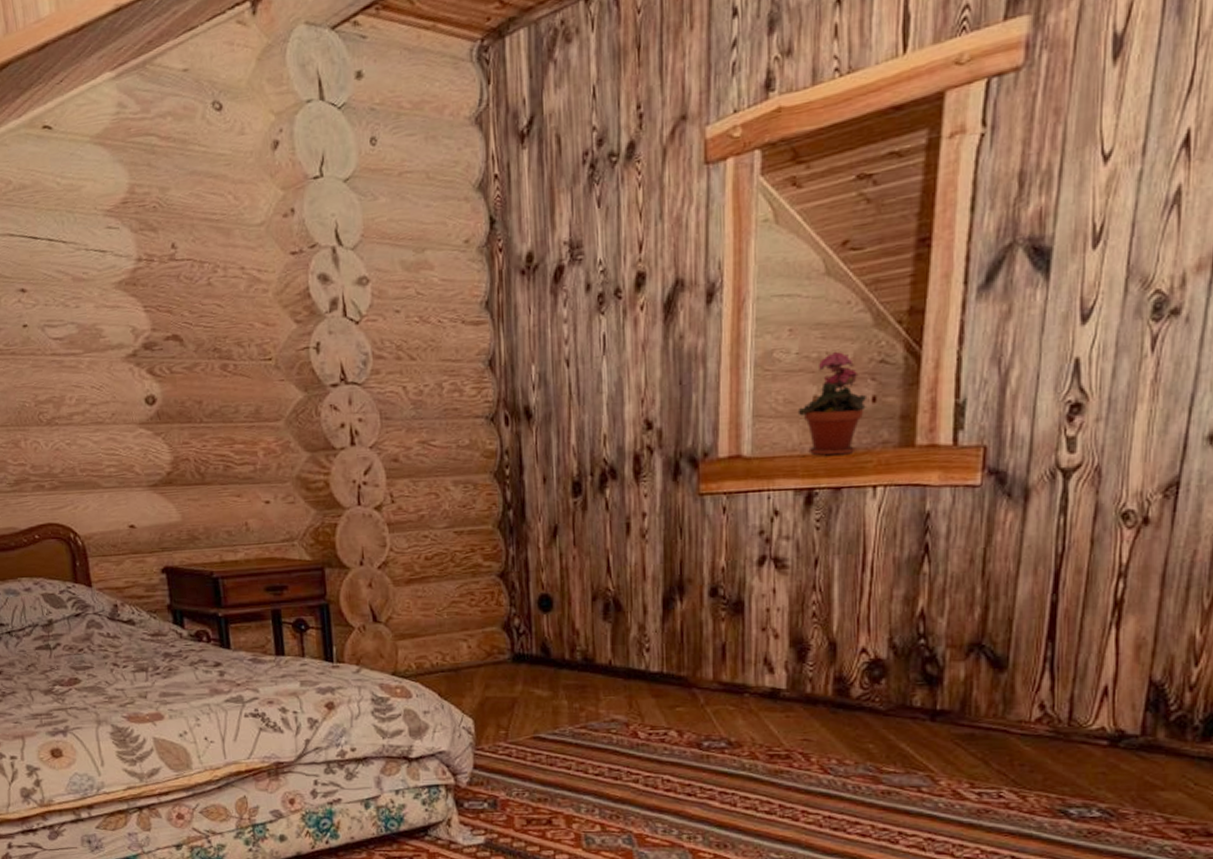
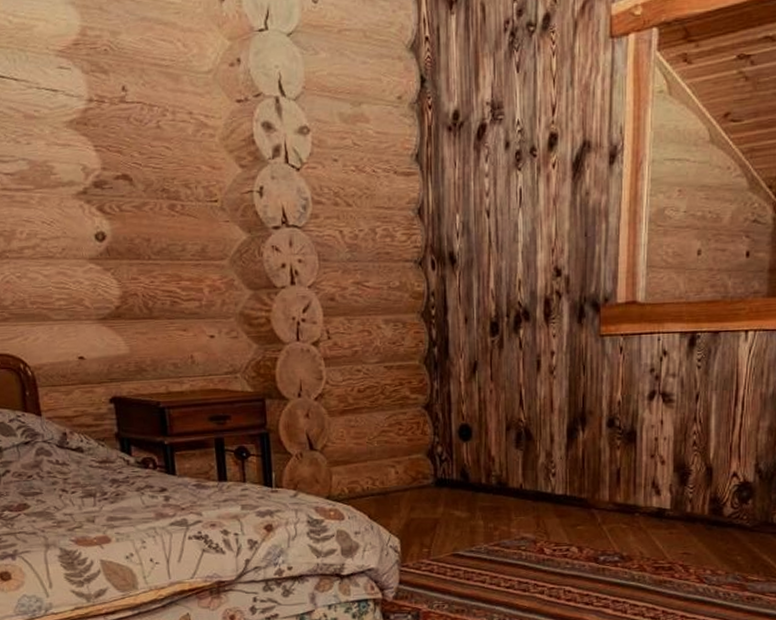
potted plant: present [798,351,868,457] -> none [684,210,743,305]

